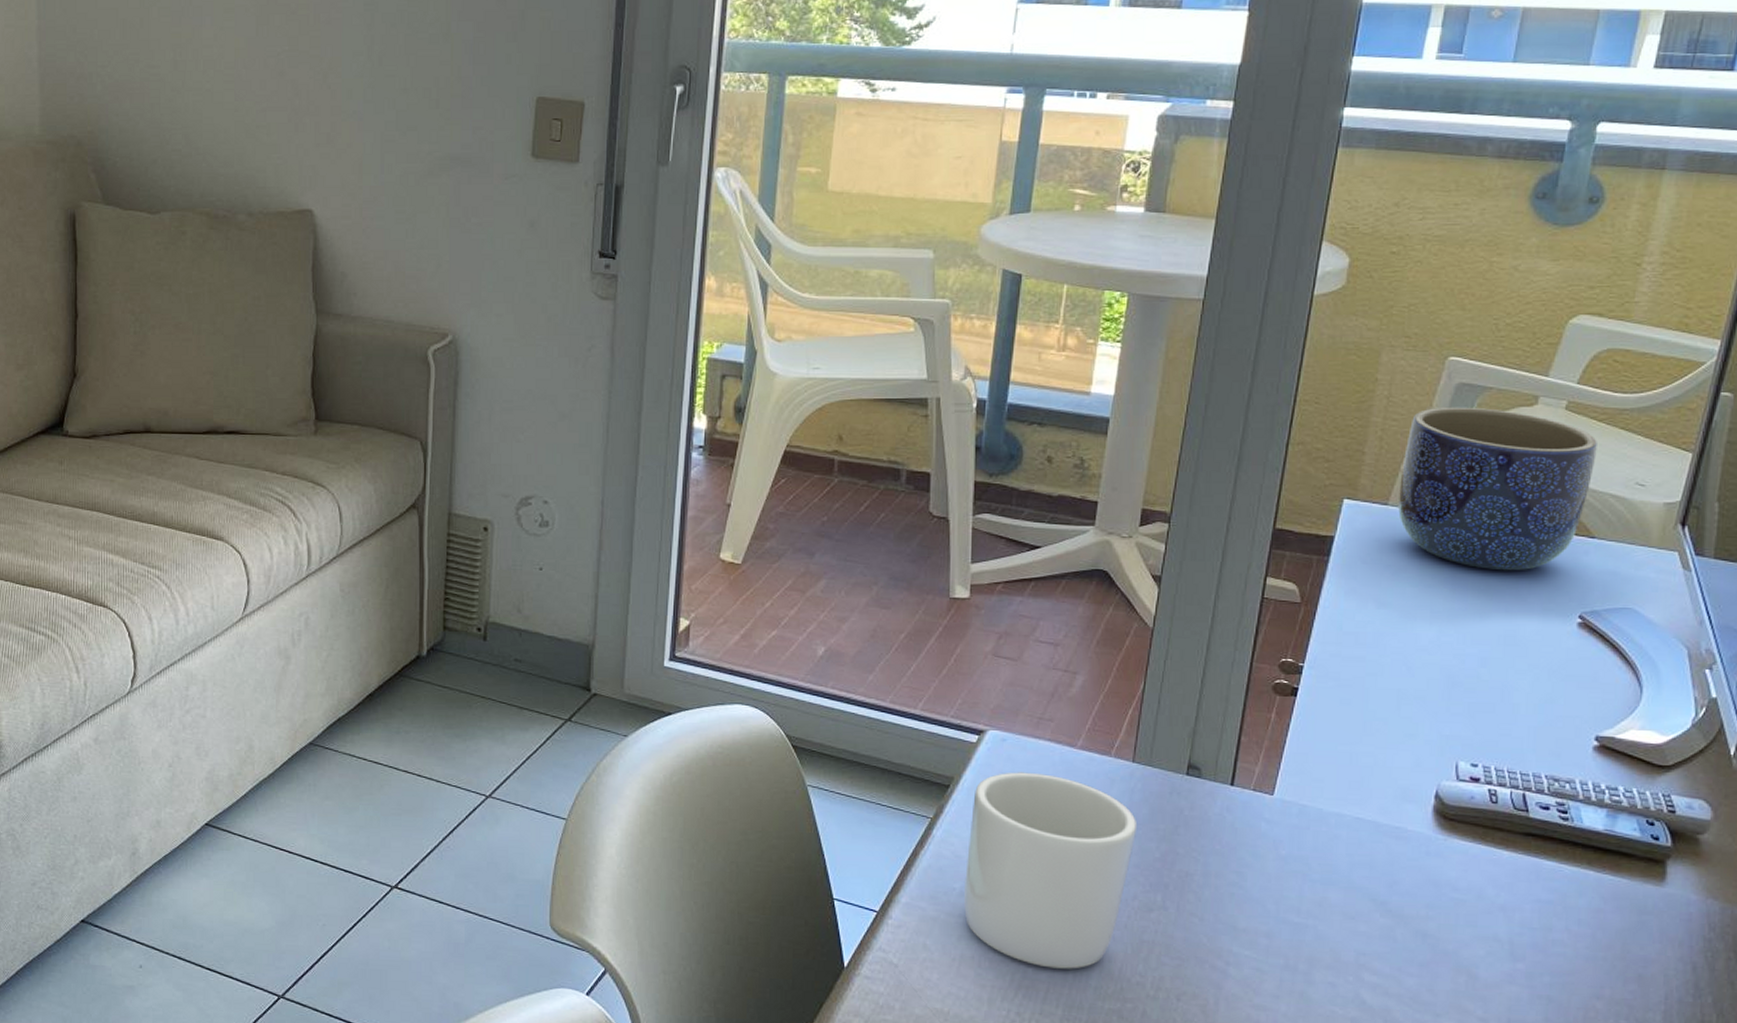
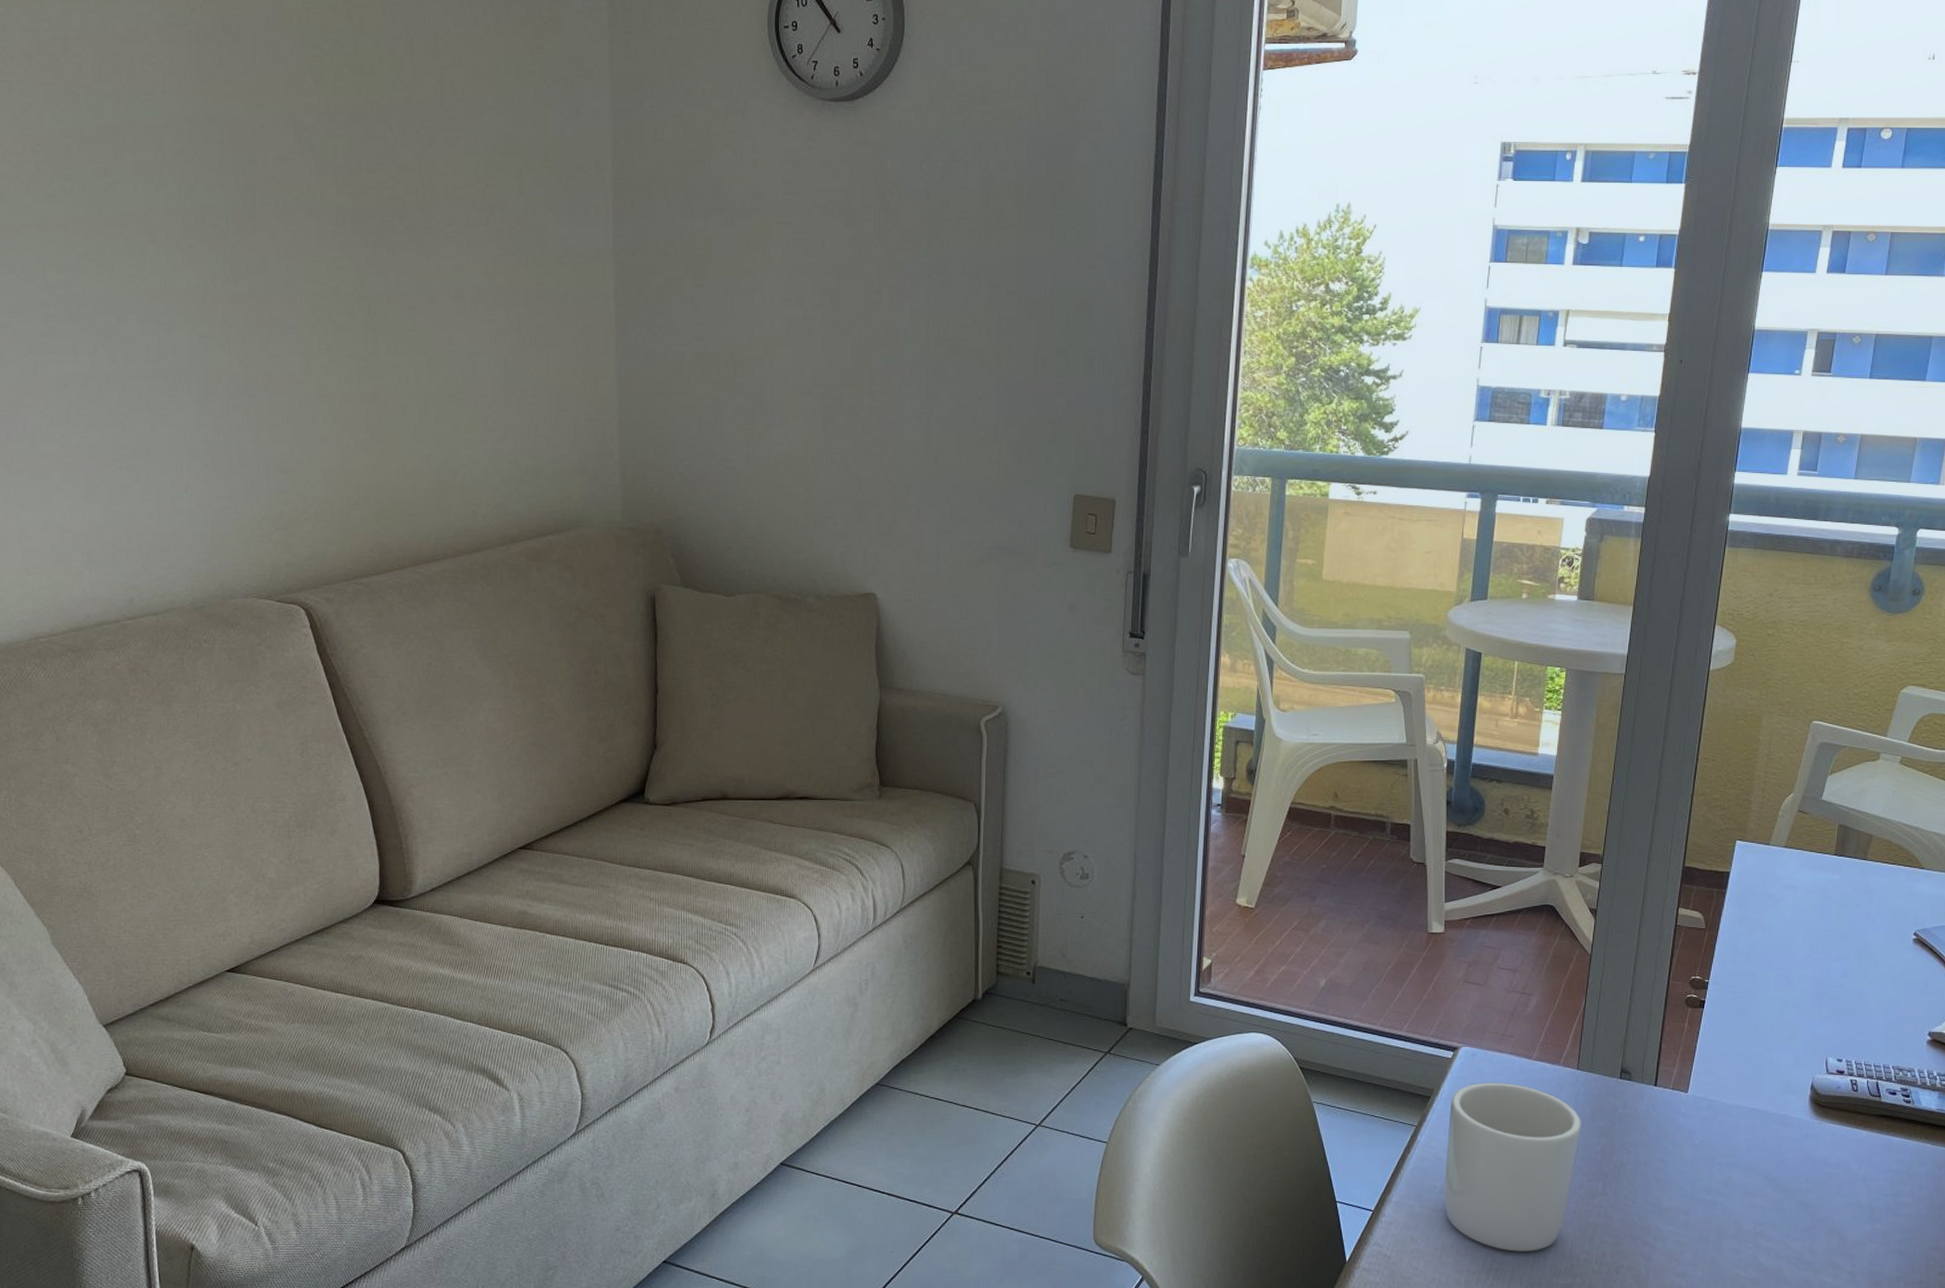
planter: present [1398,406,1597,571] -> none [1778,762,1924,898]

